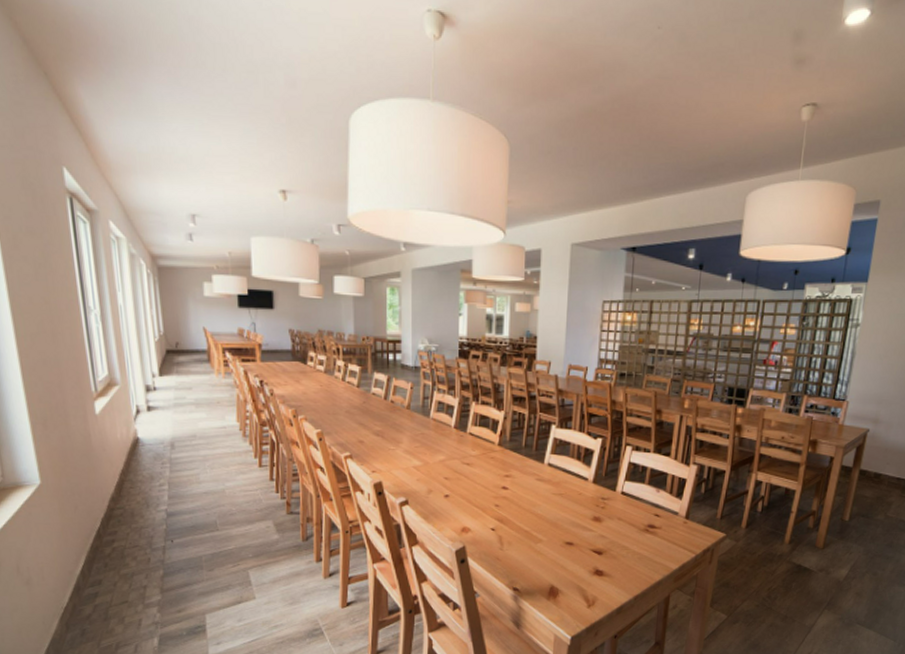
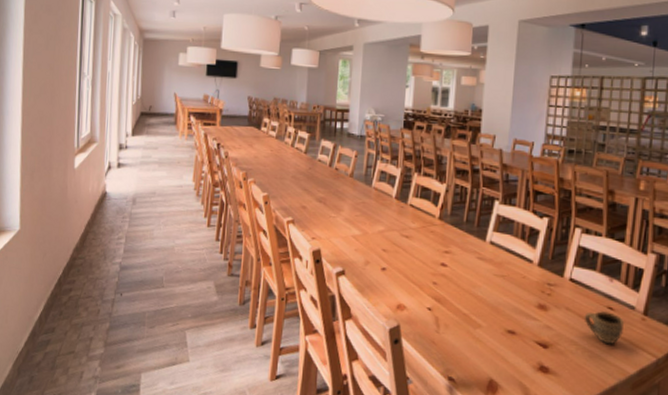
cup: none [634,517,669,547] -> present [584,310,625,345]

